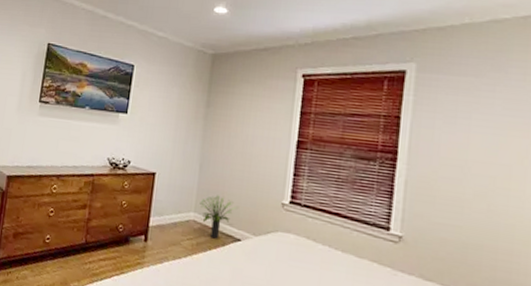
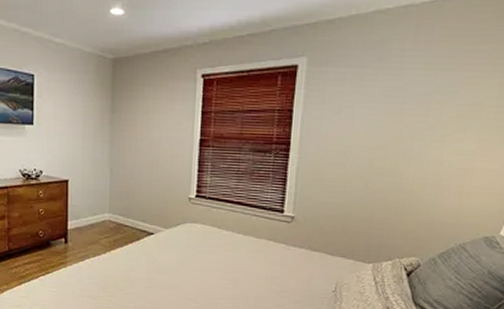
potted plant: present [200,195,239,239] -> none [113,195,150,235]

